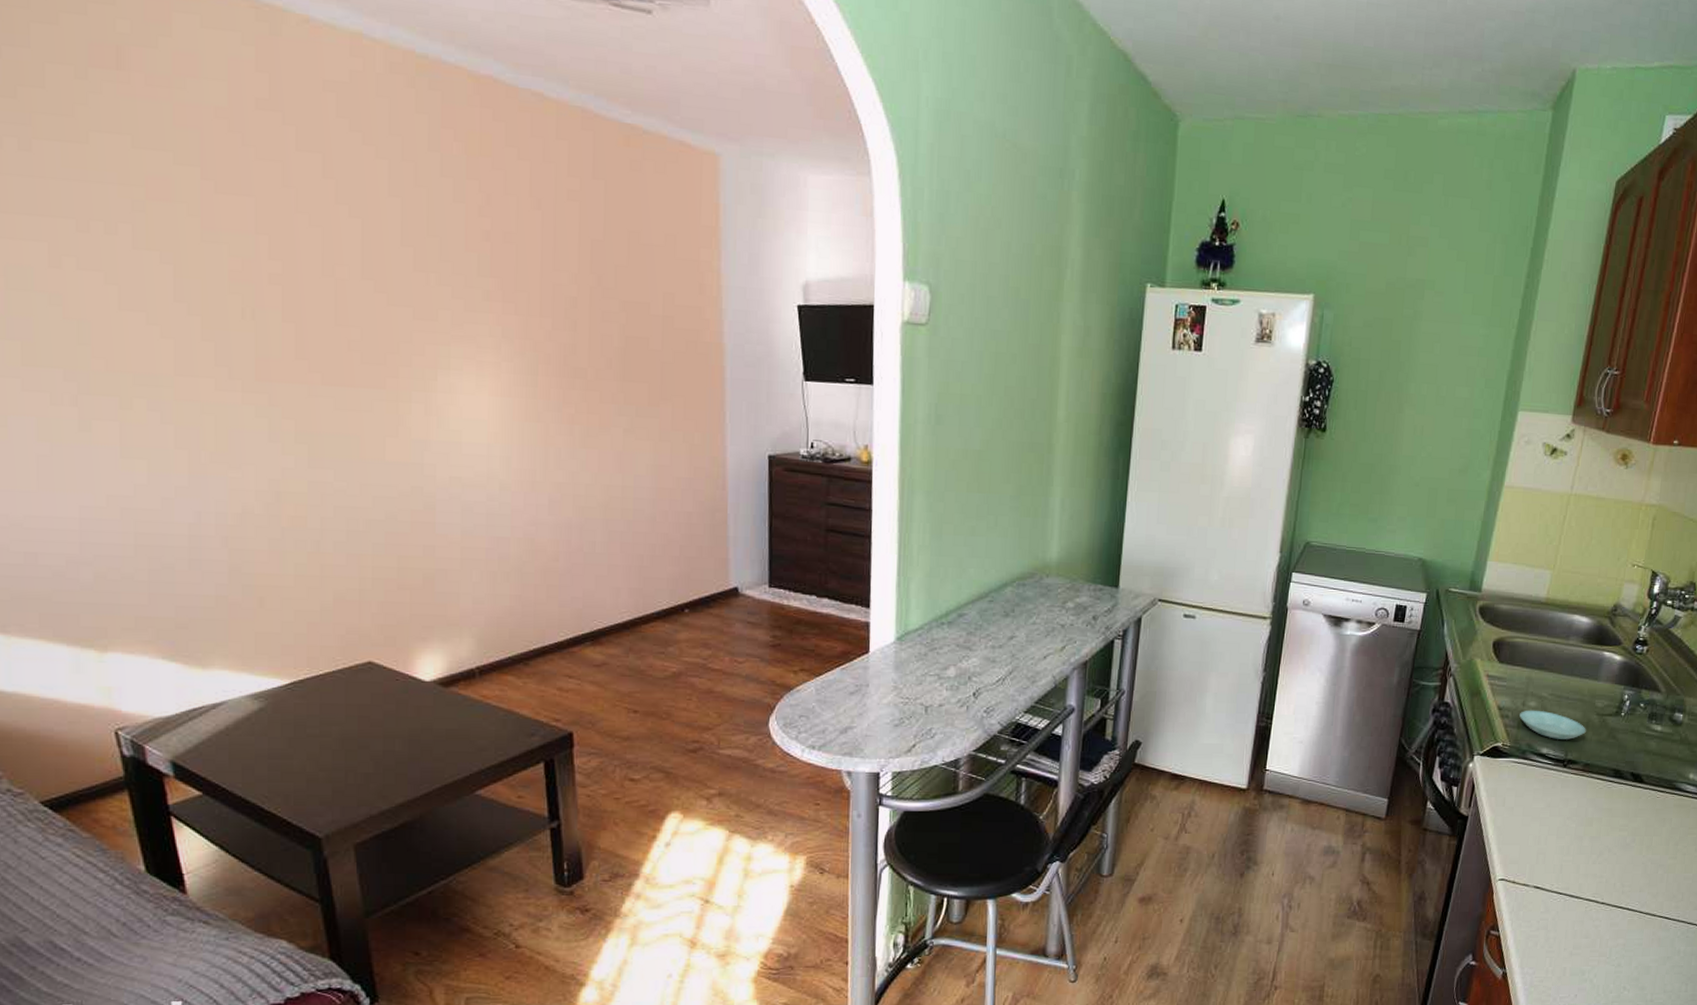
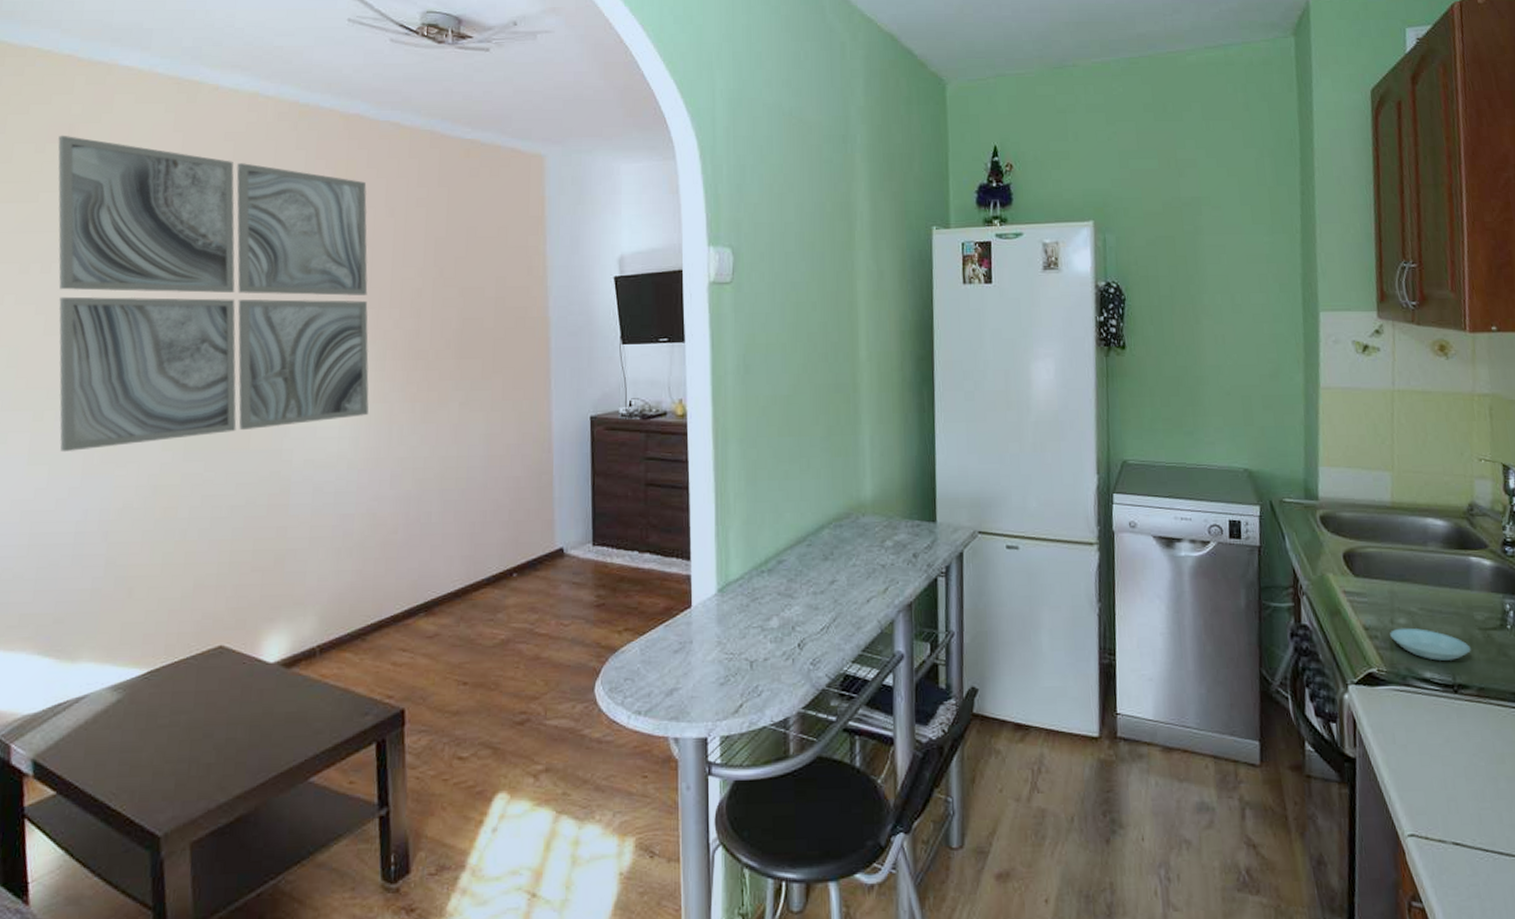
wall art: none [104,58,520,447] -> present [58,135,369,452]

